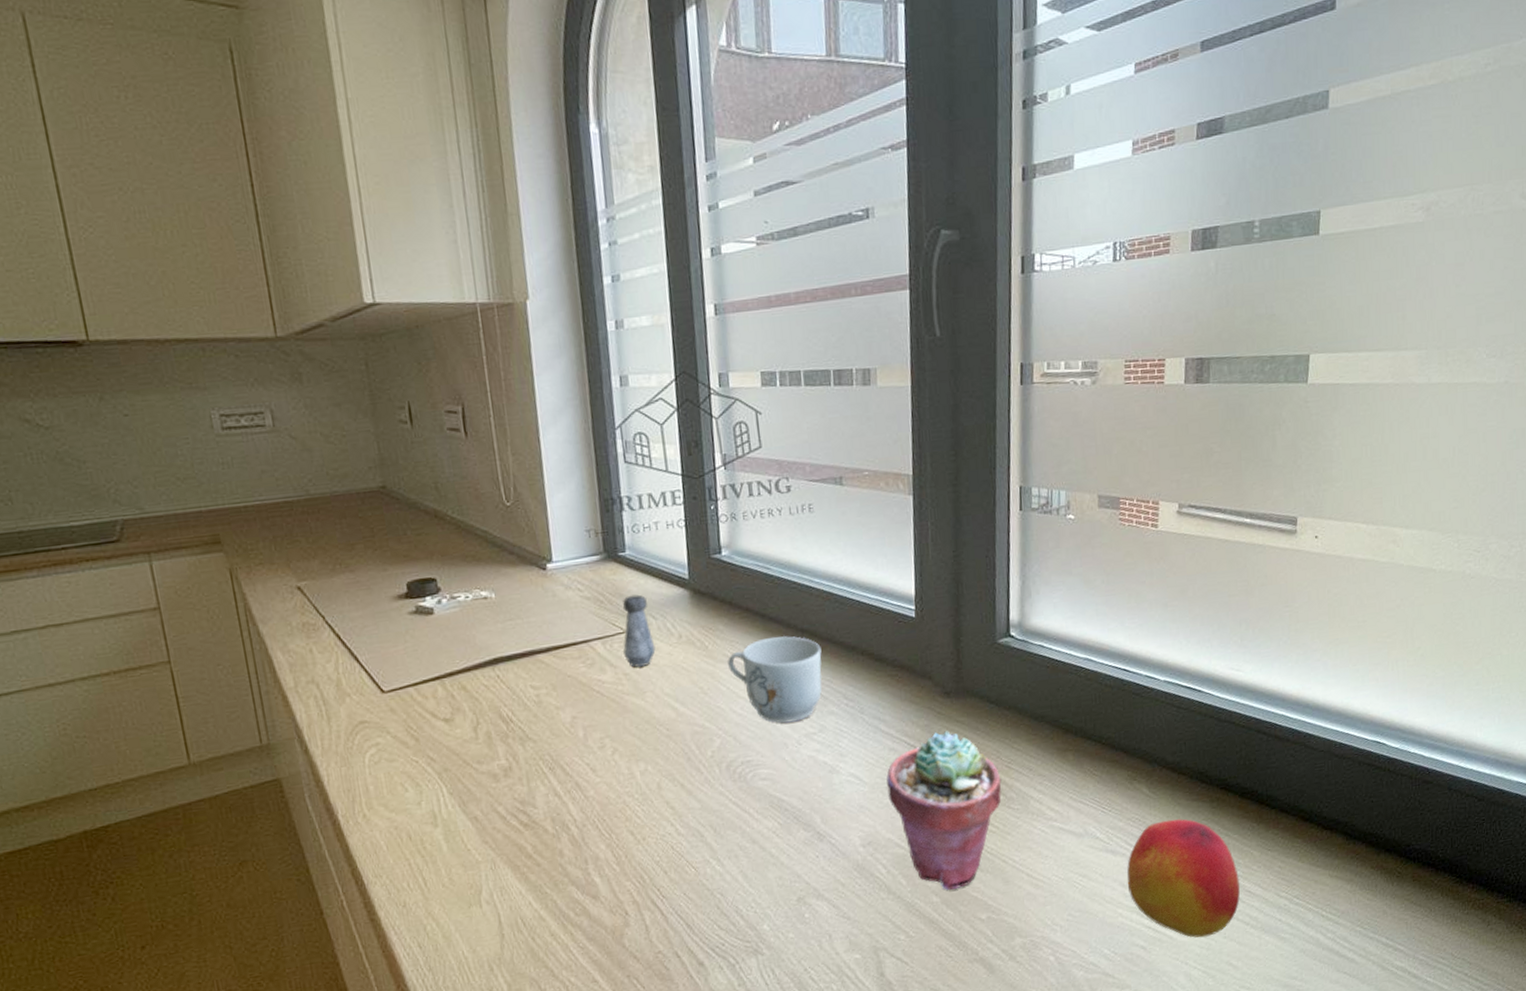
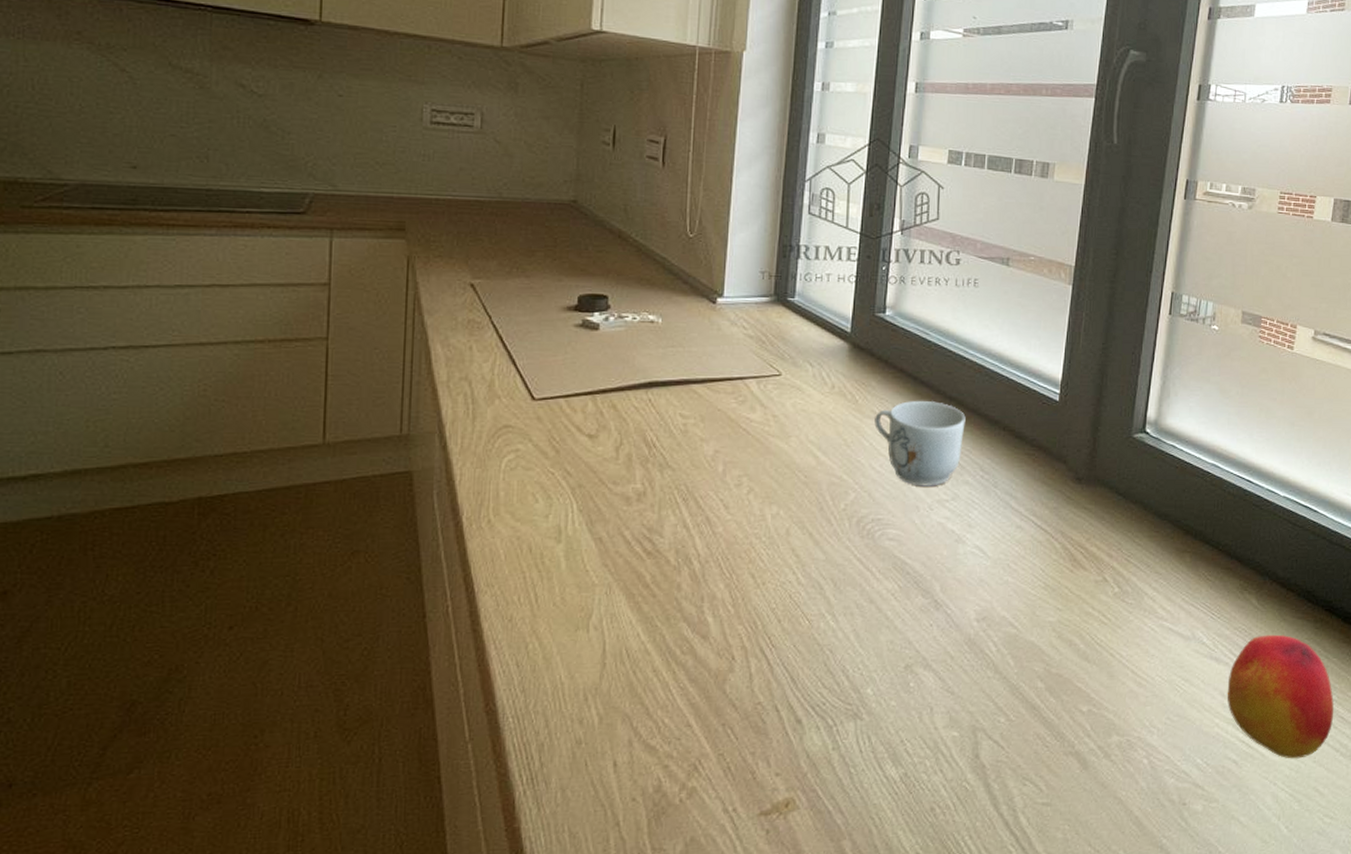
salt shaker: present [623,594,656,668] -> none [776,340,808,411]
potted succulent: present [886,731,1002,890] -> none [1009,516,1119,677]

